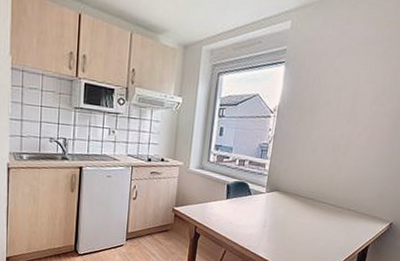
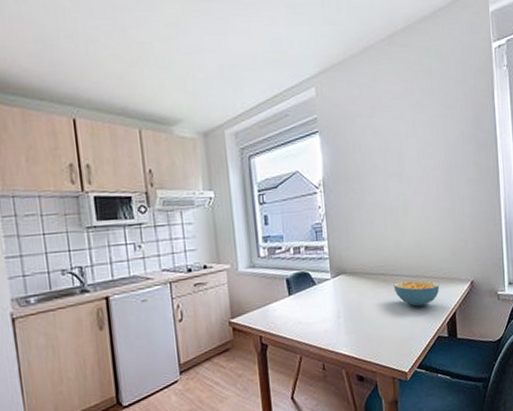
cereal bowl: none [318,208,361,234] -> present [393,279,440,307]

